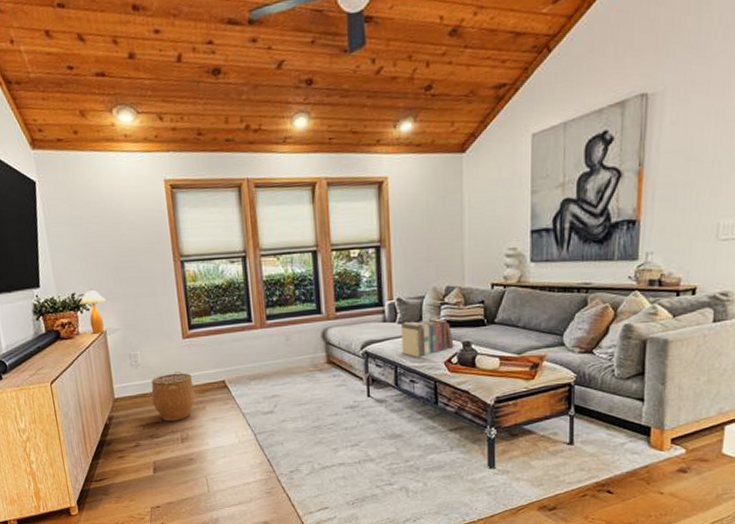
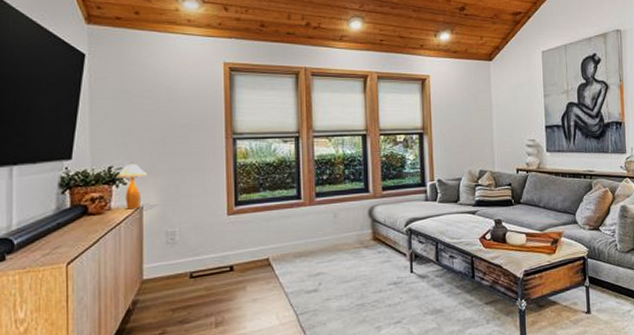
basket: present [151,371,196,421] -> none [185,249,236,304]
books: present [401,318,454,357] -> none [442,198,487,234]

